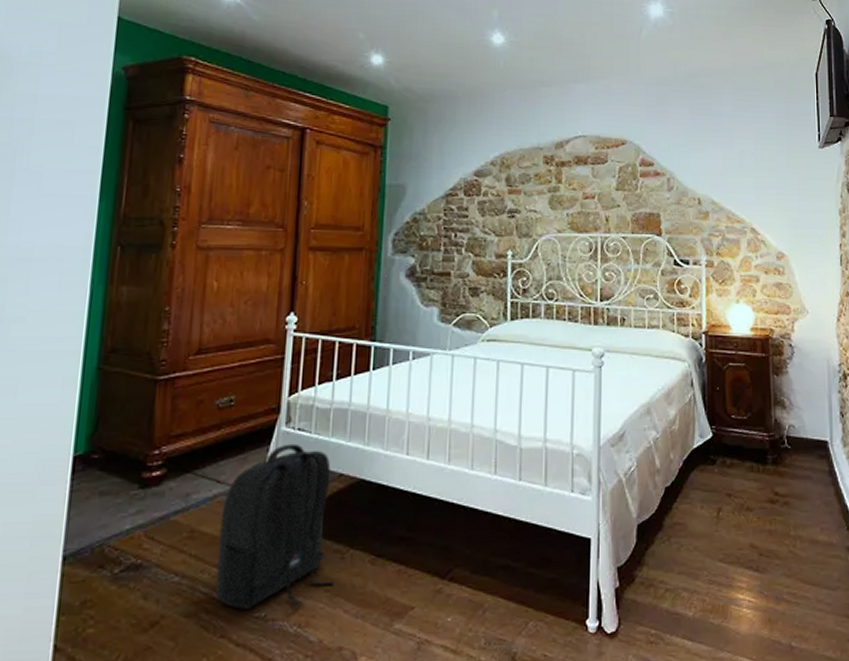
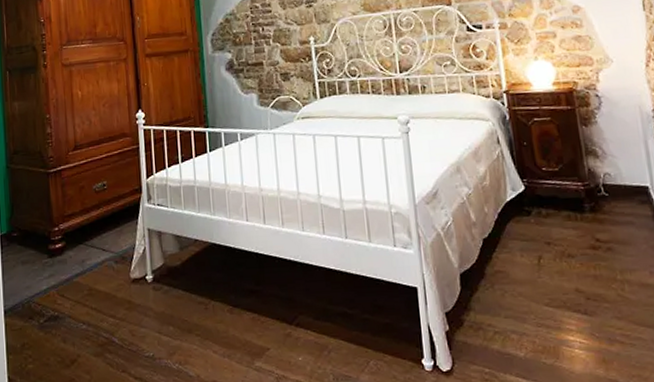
backpack: present [216,443,334,610] -> none [109,216,203,351]

